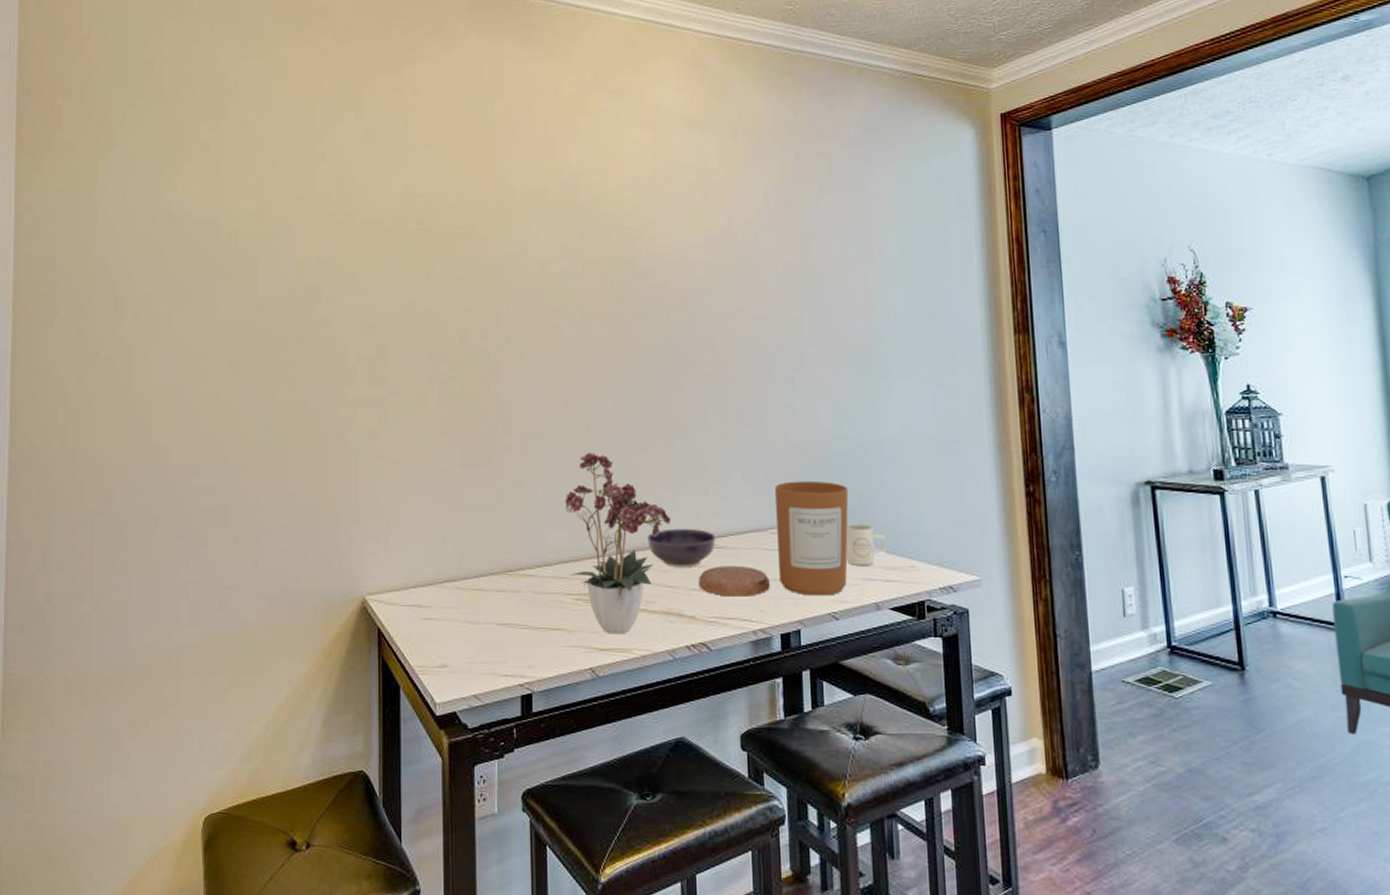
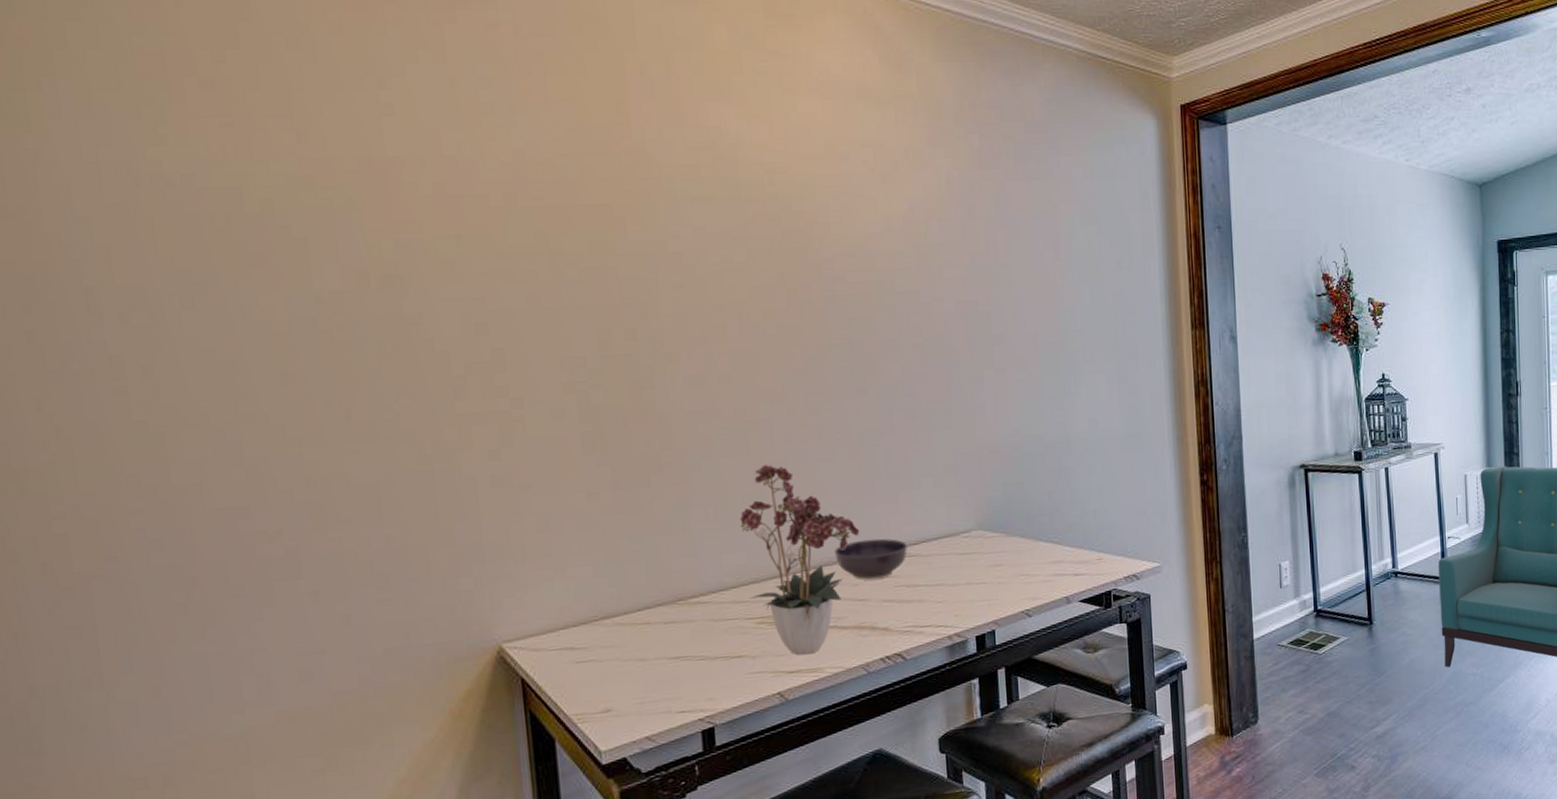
candle: present [699,480,849,597] -> none [891,481,1040,605]
mug: present [845,523,888,565] -> none [1037,521,1077,562]

